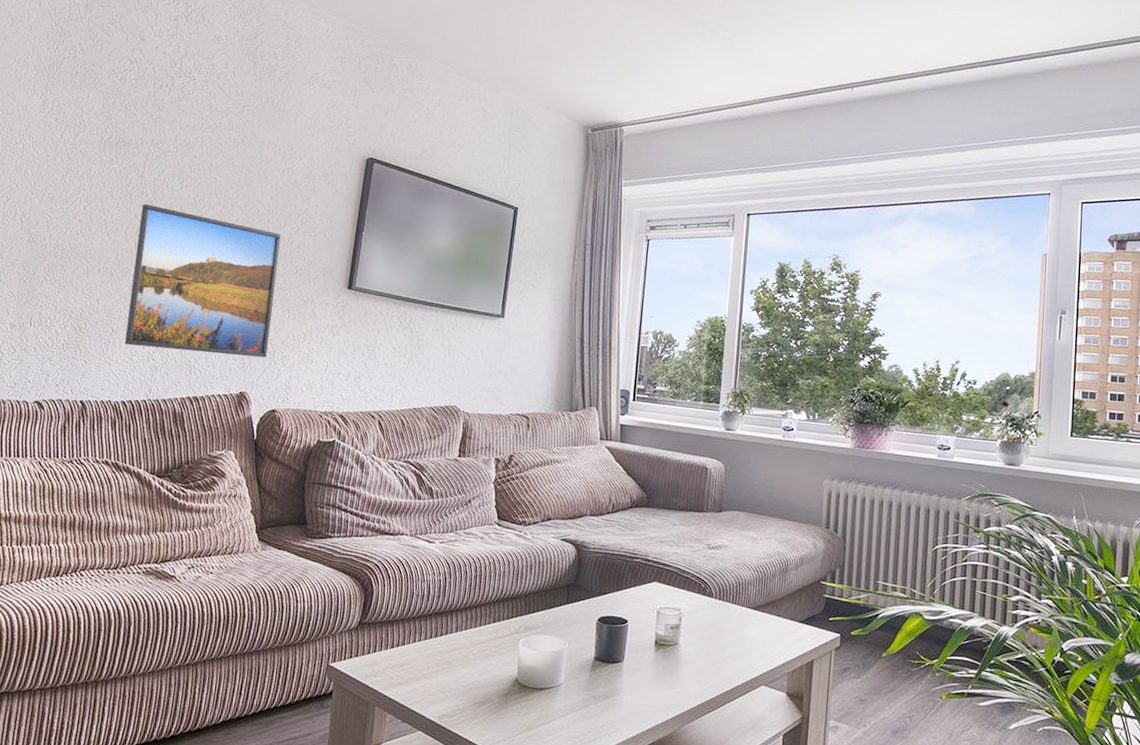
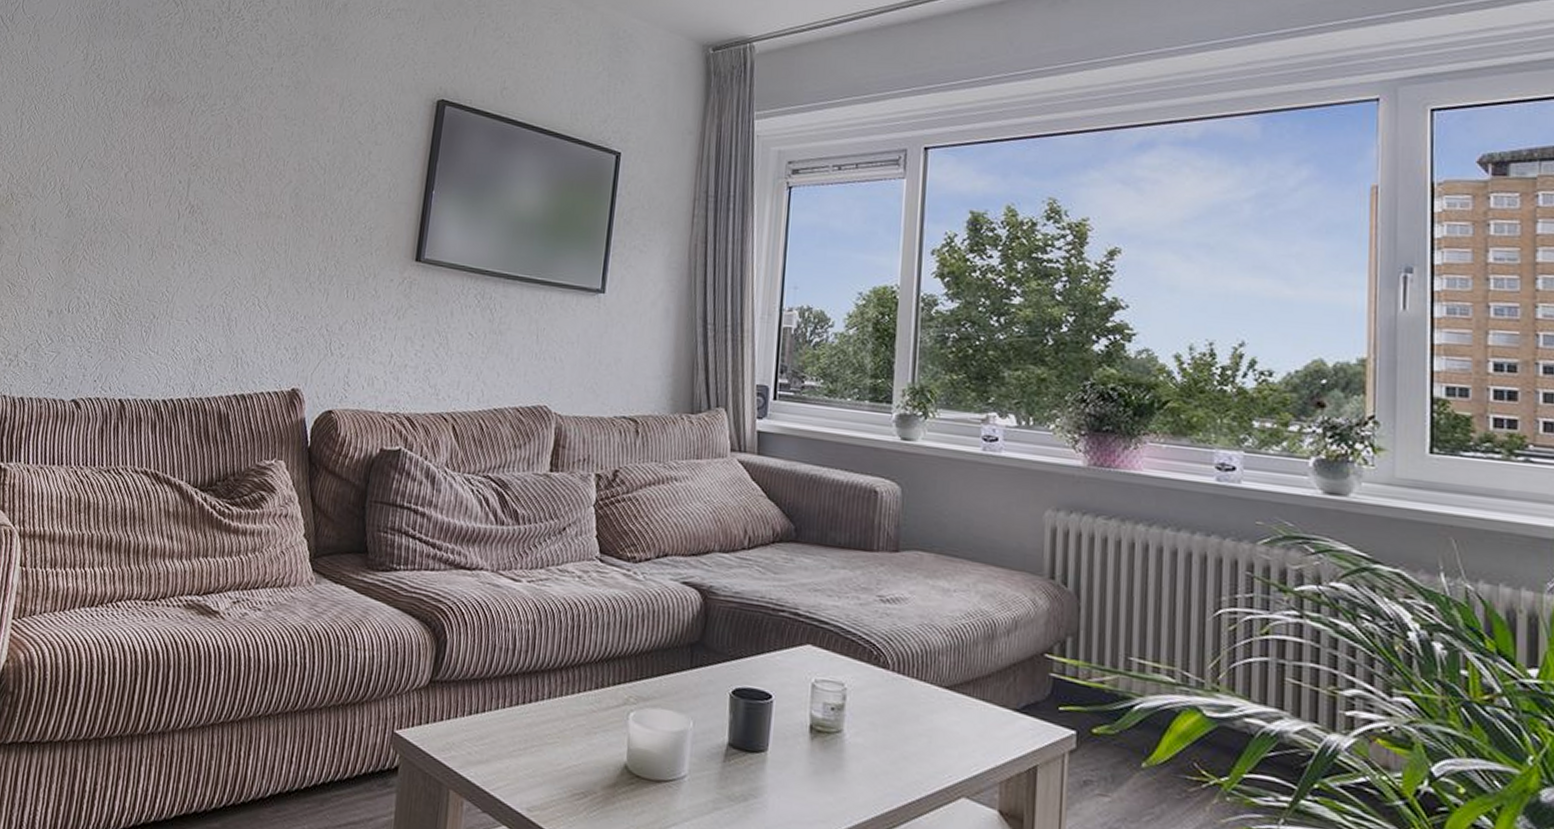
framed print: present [124,204,281,358] -> none [166,168,339,347]

